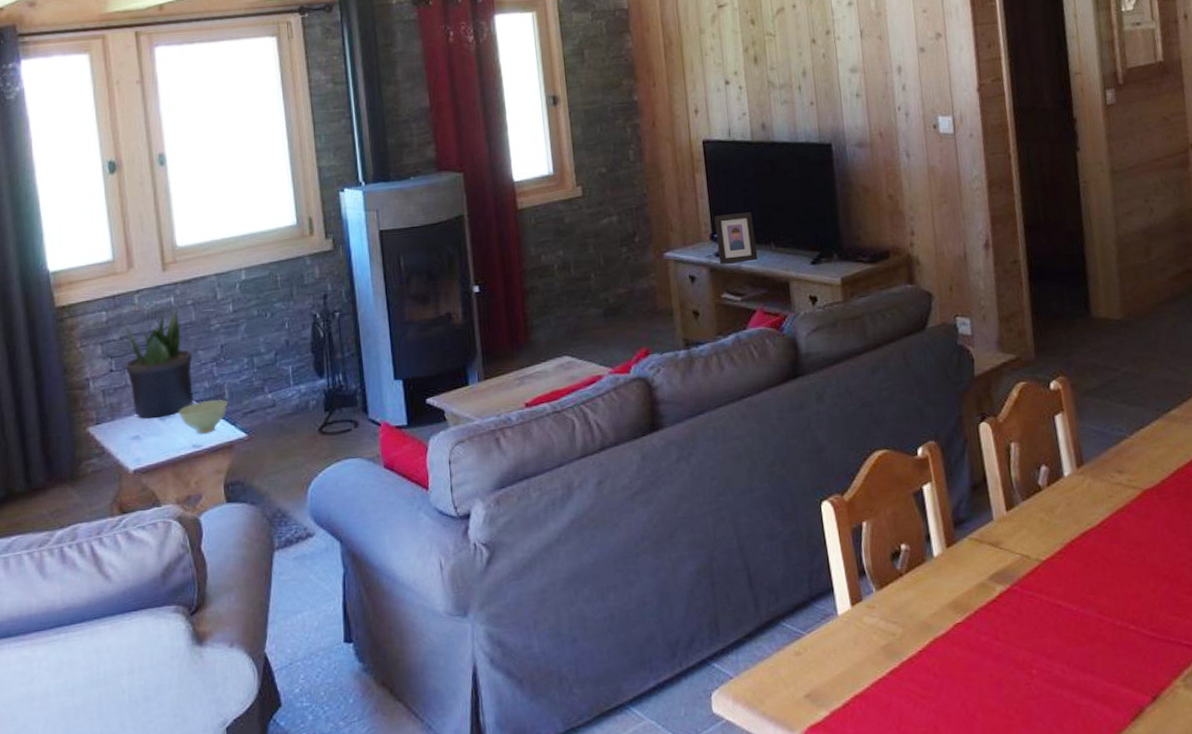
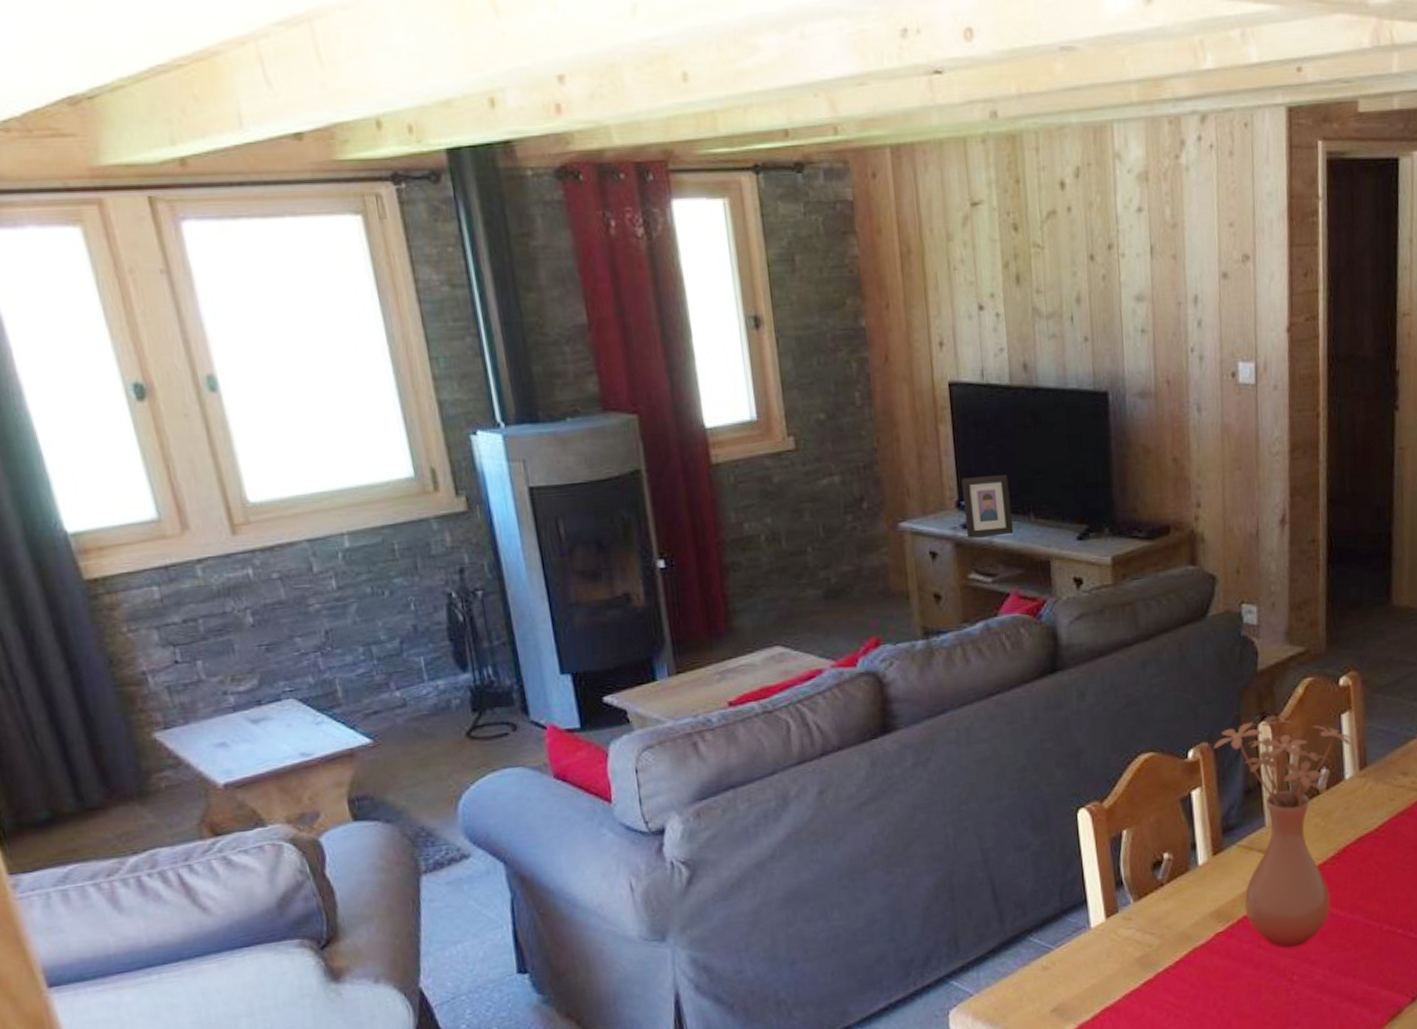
planter: present [120,309,193,419] -> none [179,584,295,722]
bowl: present [178,400,227,434] -> none [275,698,342,740]
vase: none [940,420,1070,640] -> present [1213,719,1356,948]

